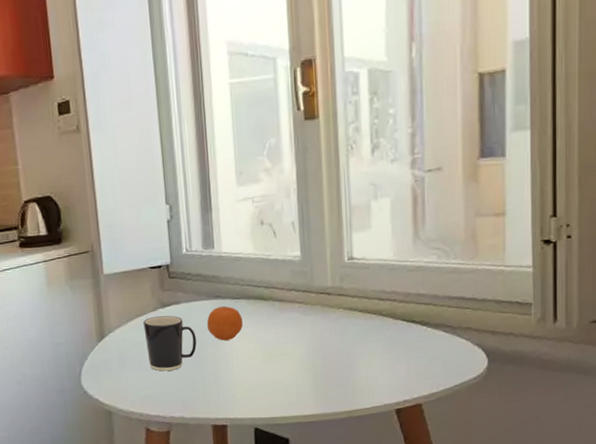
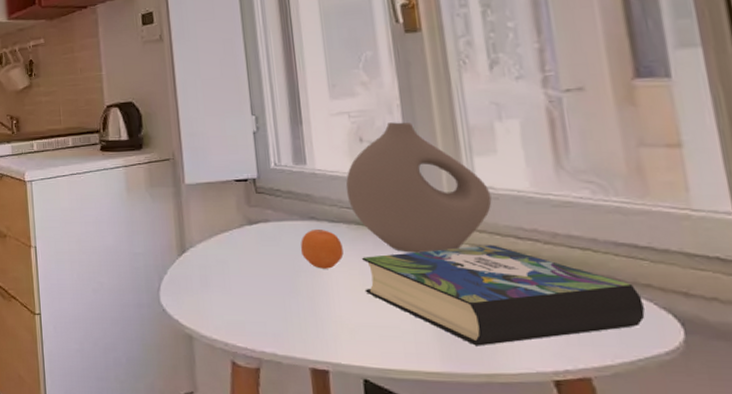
mug: present [143,315,197,372] -> none [228,233,289,297]
vase: none [247,204,364,320] -> present [345,122,492,253]
book: none [257,306,463,390] -> present [361,244,645,346]

